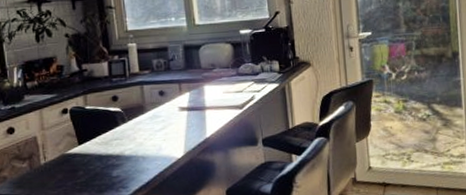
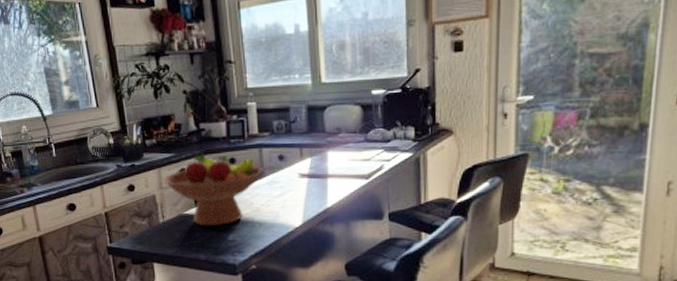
fruit bowl: none [45,92,144,165] -> present [163,153,263,226]

